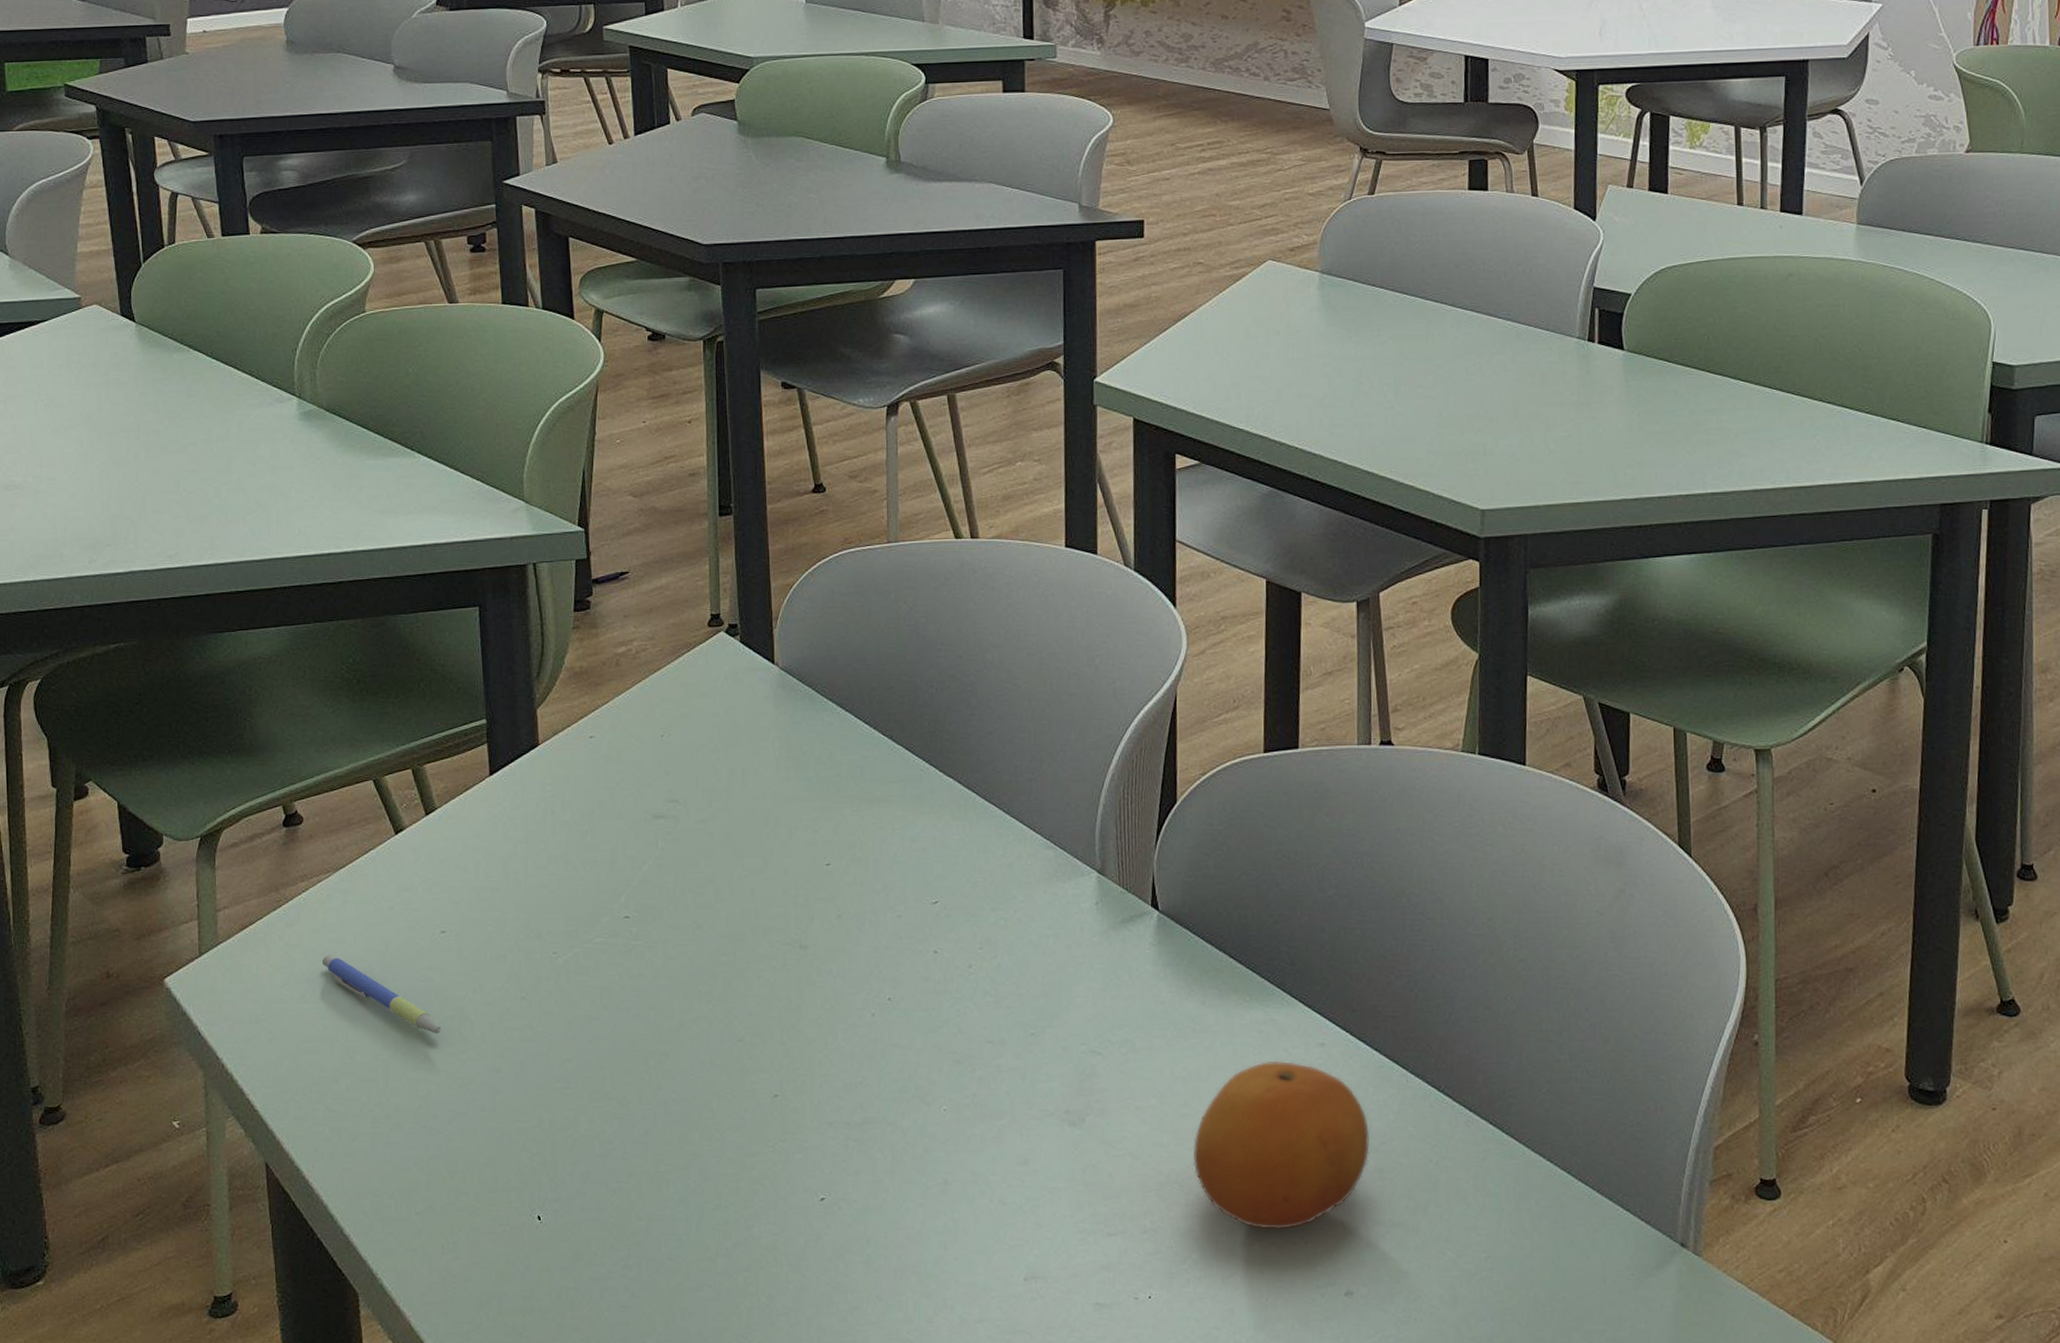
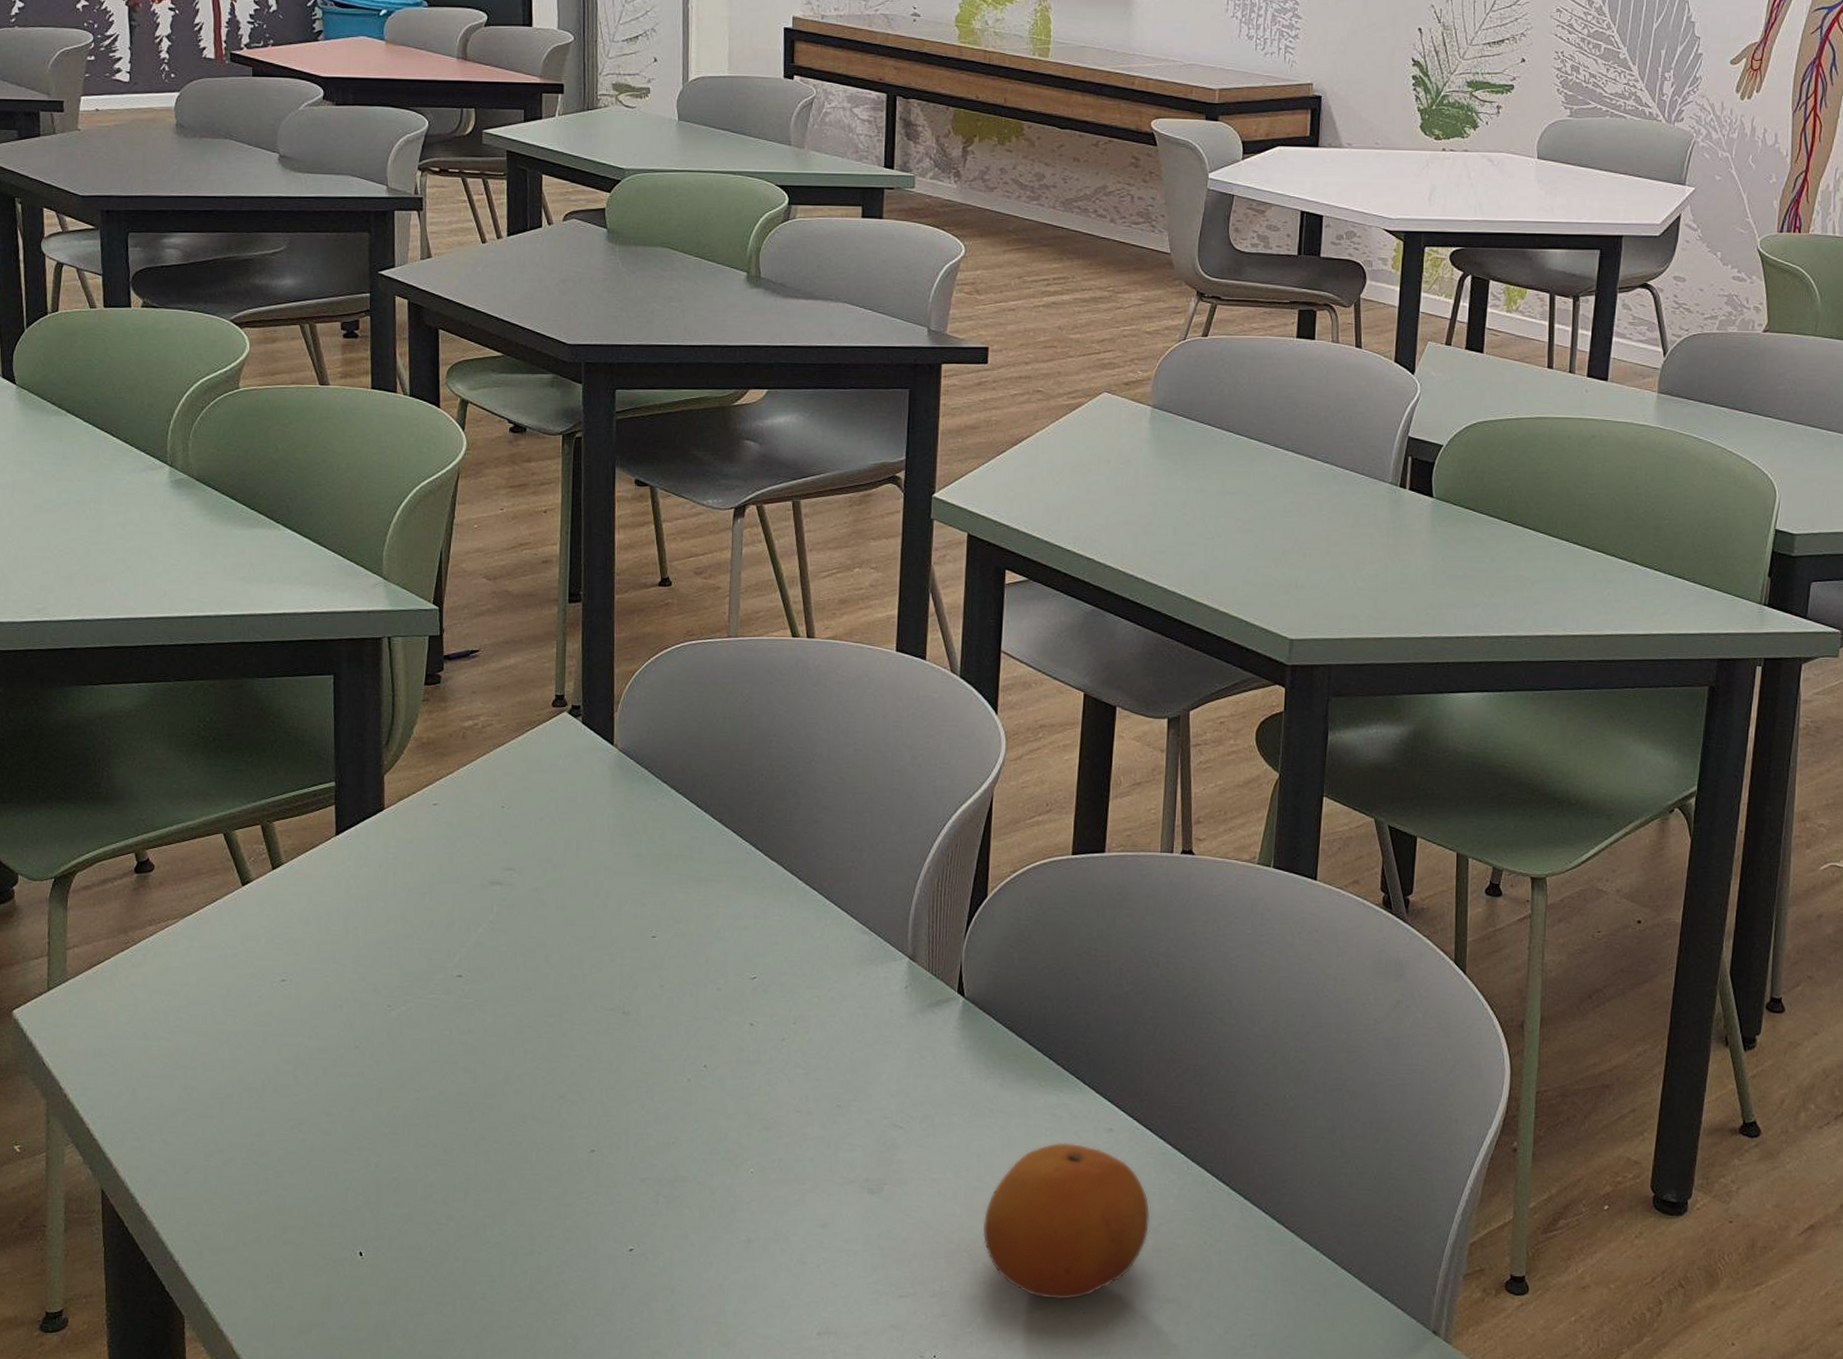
pen: present [321,955,442,1033] -> none [165,996,277,1076]

